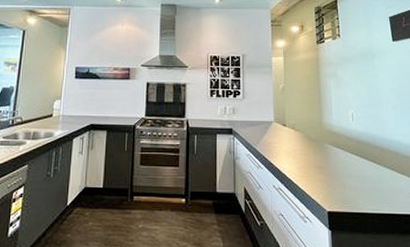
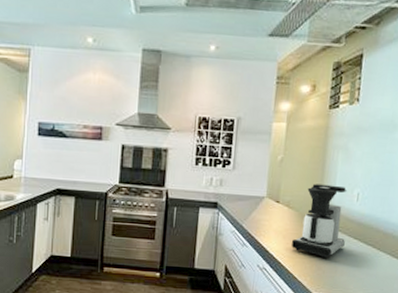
coffee maker: none [302,107,348,176] -> present [291,184,348,259]

